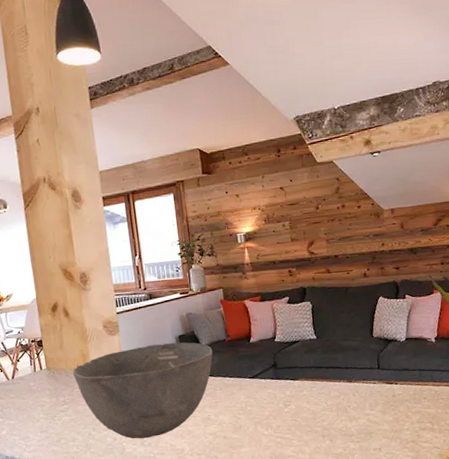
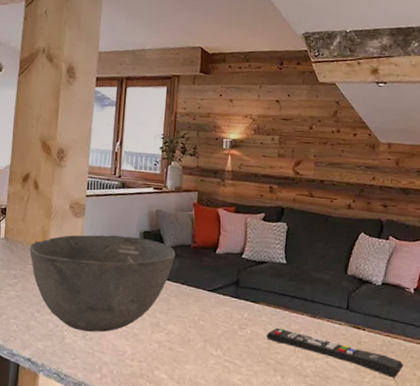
remote control: none [309,397,436,421] -> present [266,327,404,378]

